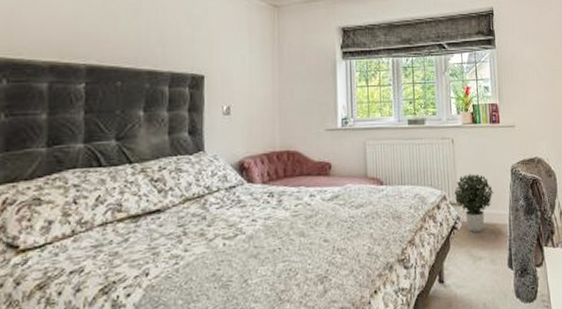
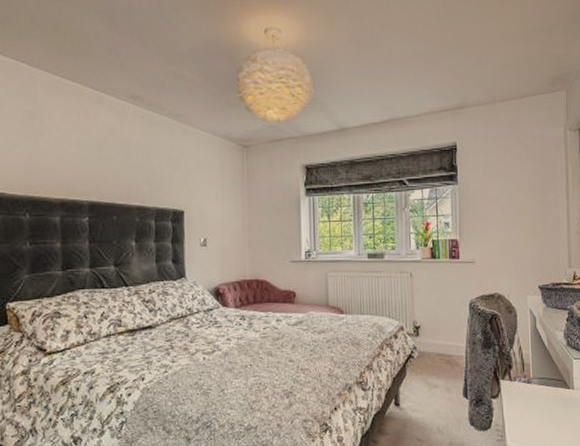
potted plant: present [455,173,494,233] -> none [412,307,451,363]

